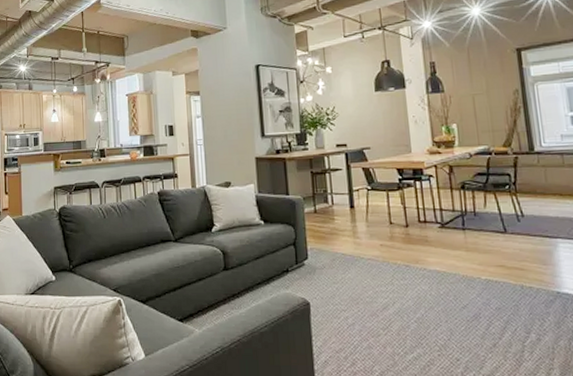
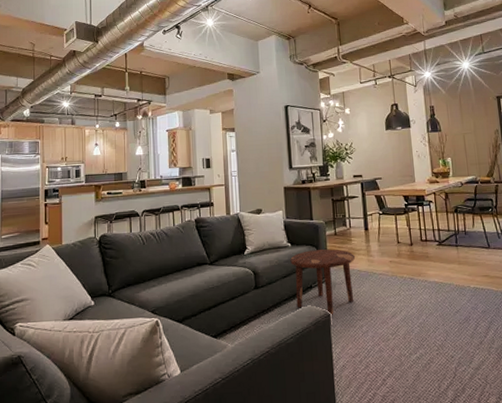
side table: none [263,228,338,303] -> present [290,249,355,315]

